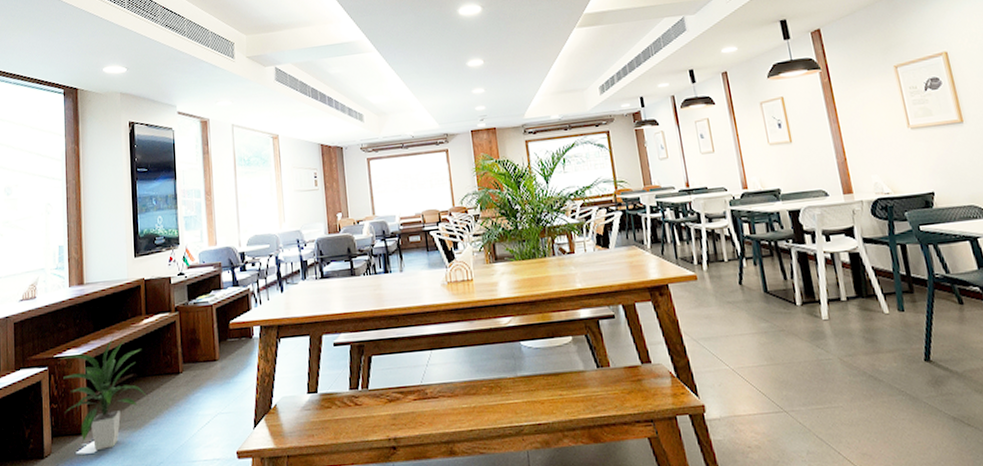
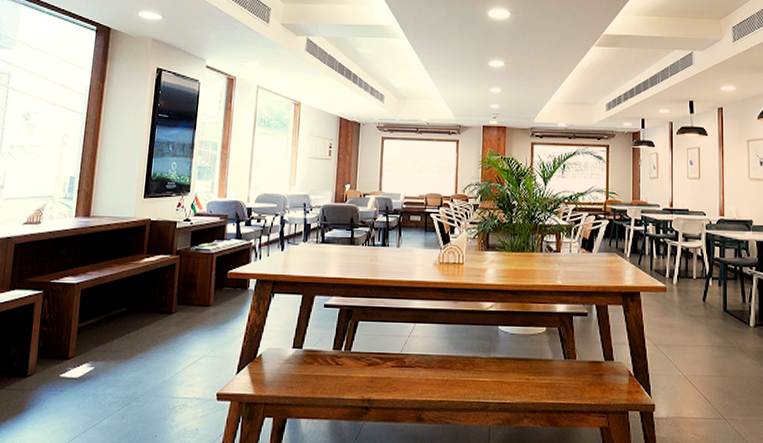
indoor plant: present [60,338,147,450] -> none [53,272,138,376]

